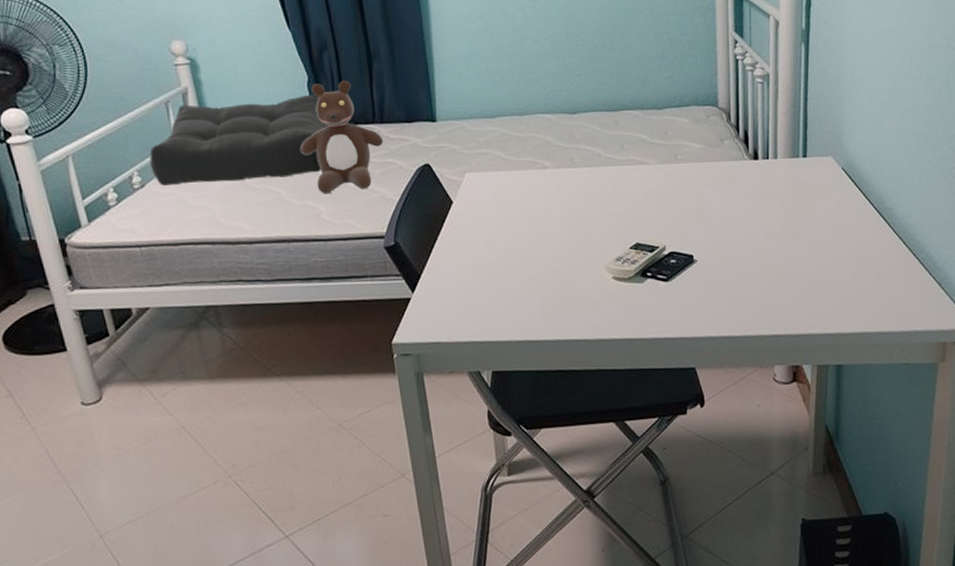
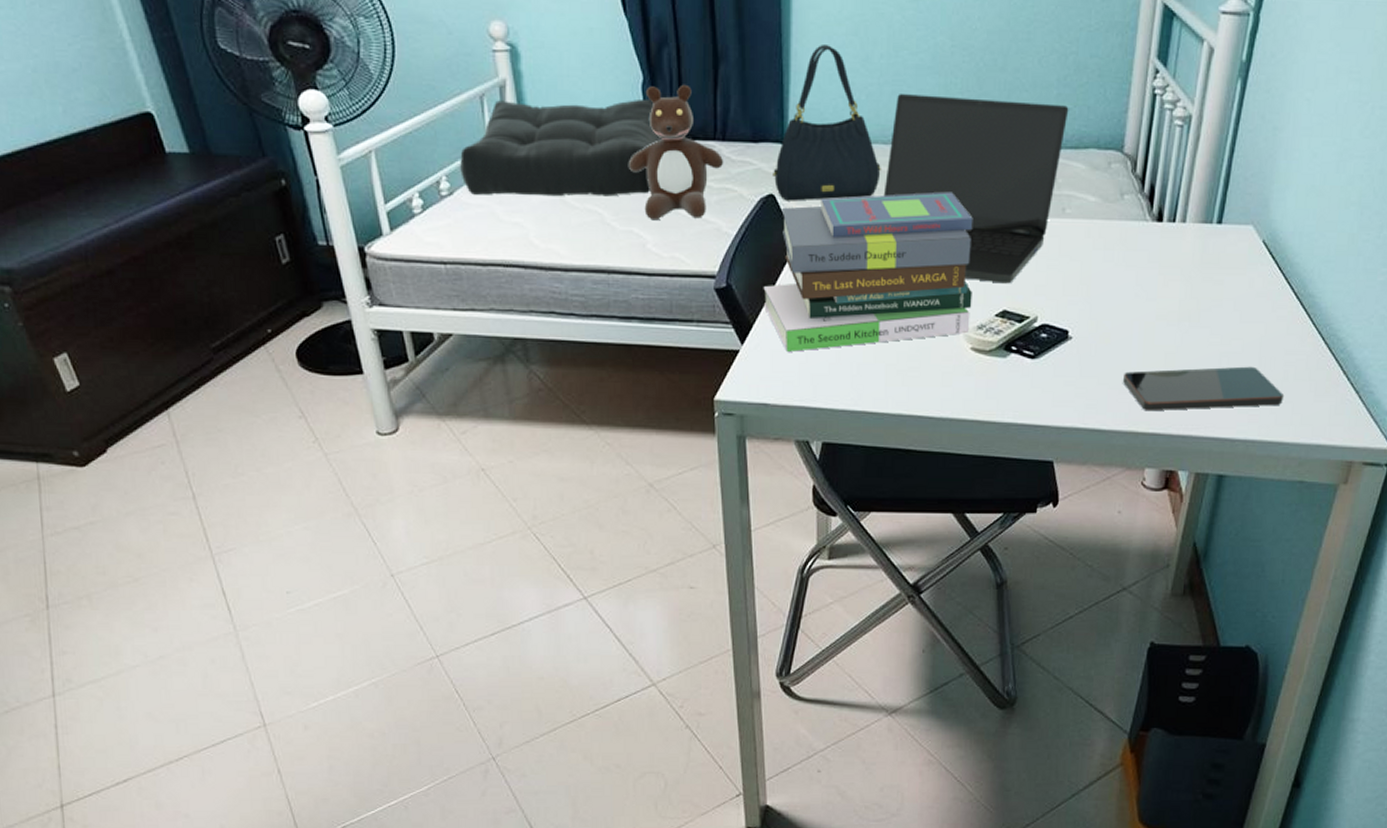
handbag: none [426,40,519,169] -> present [773,45,881,201]
books: none [427,149,609,295] -> present [763,192,973,352]
laptop: none [523,73,669,221] -> present [883,94,1069,284]
phone: none [744,271,881,316] -> present [1122,366,1285,410]

